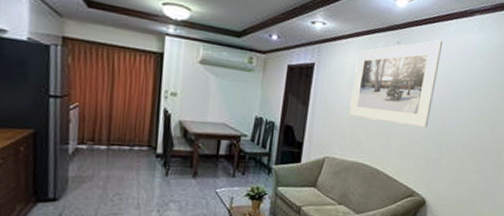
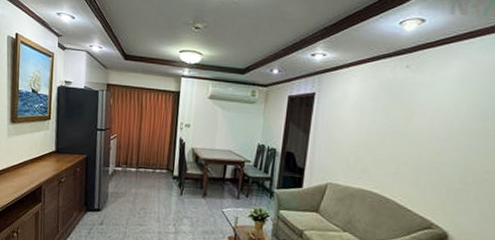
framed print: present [349,40,443,128] -> none [353,60,464,155]

